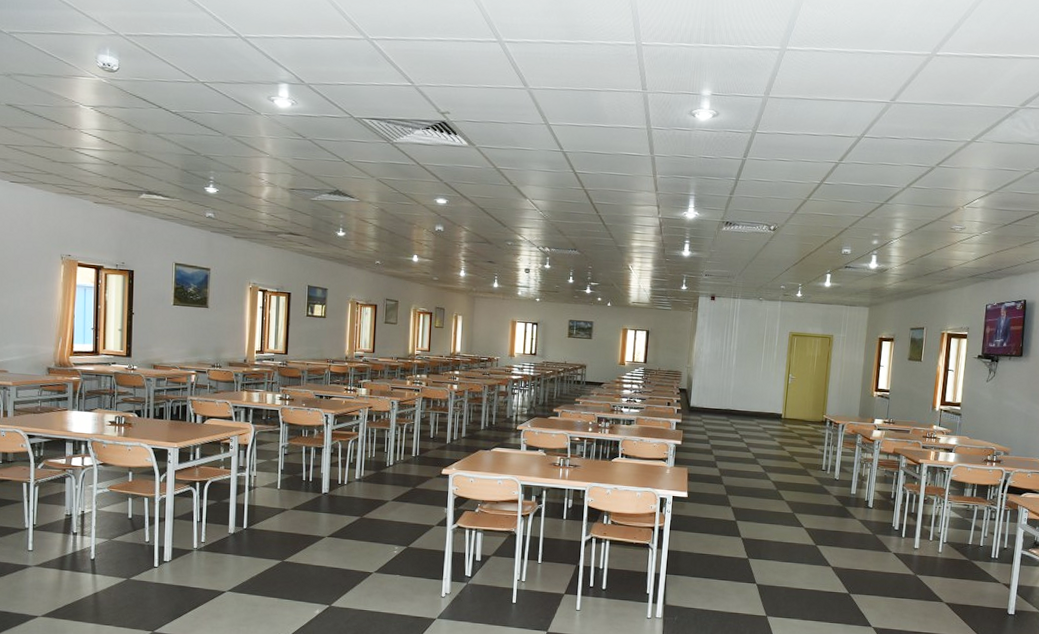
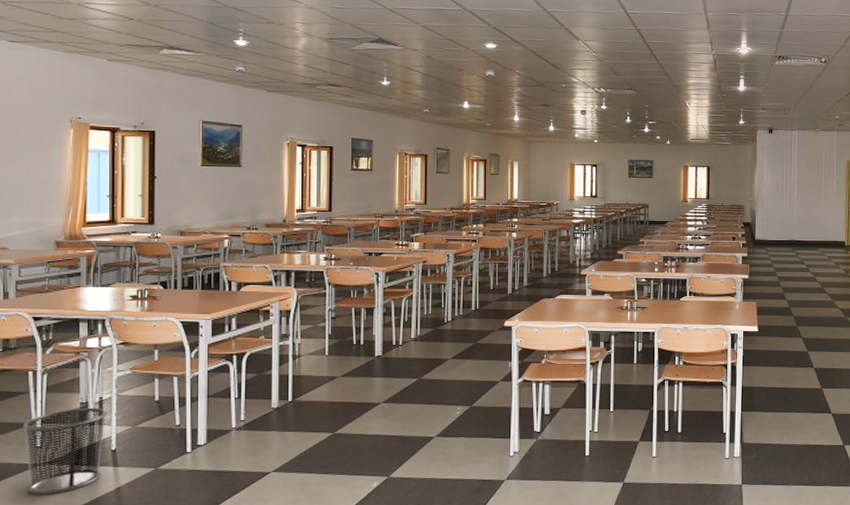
waste bin: none [18,519,87,594] -> present [23,407,107,495]

